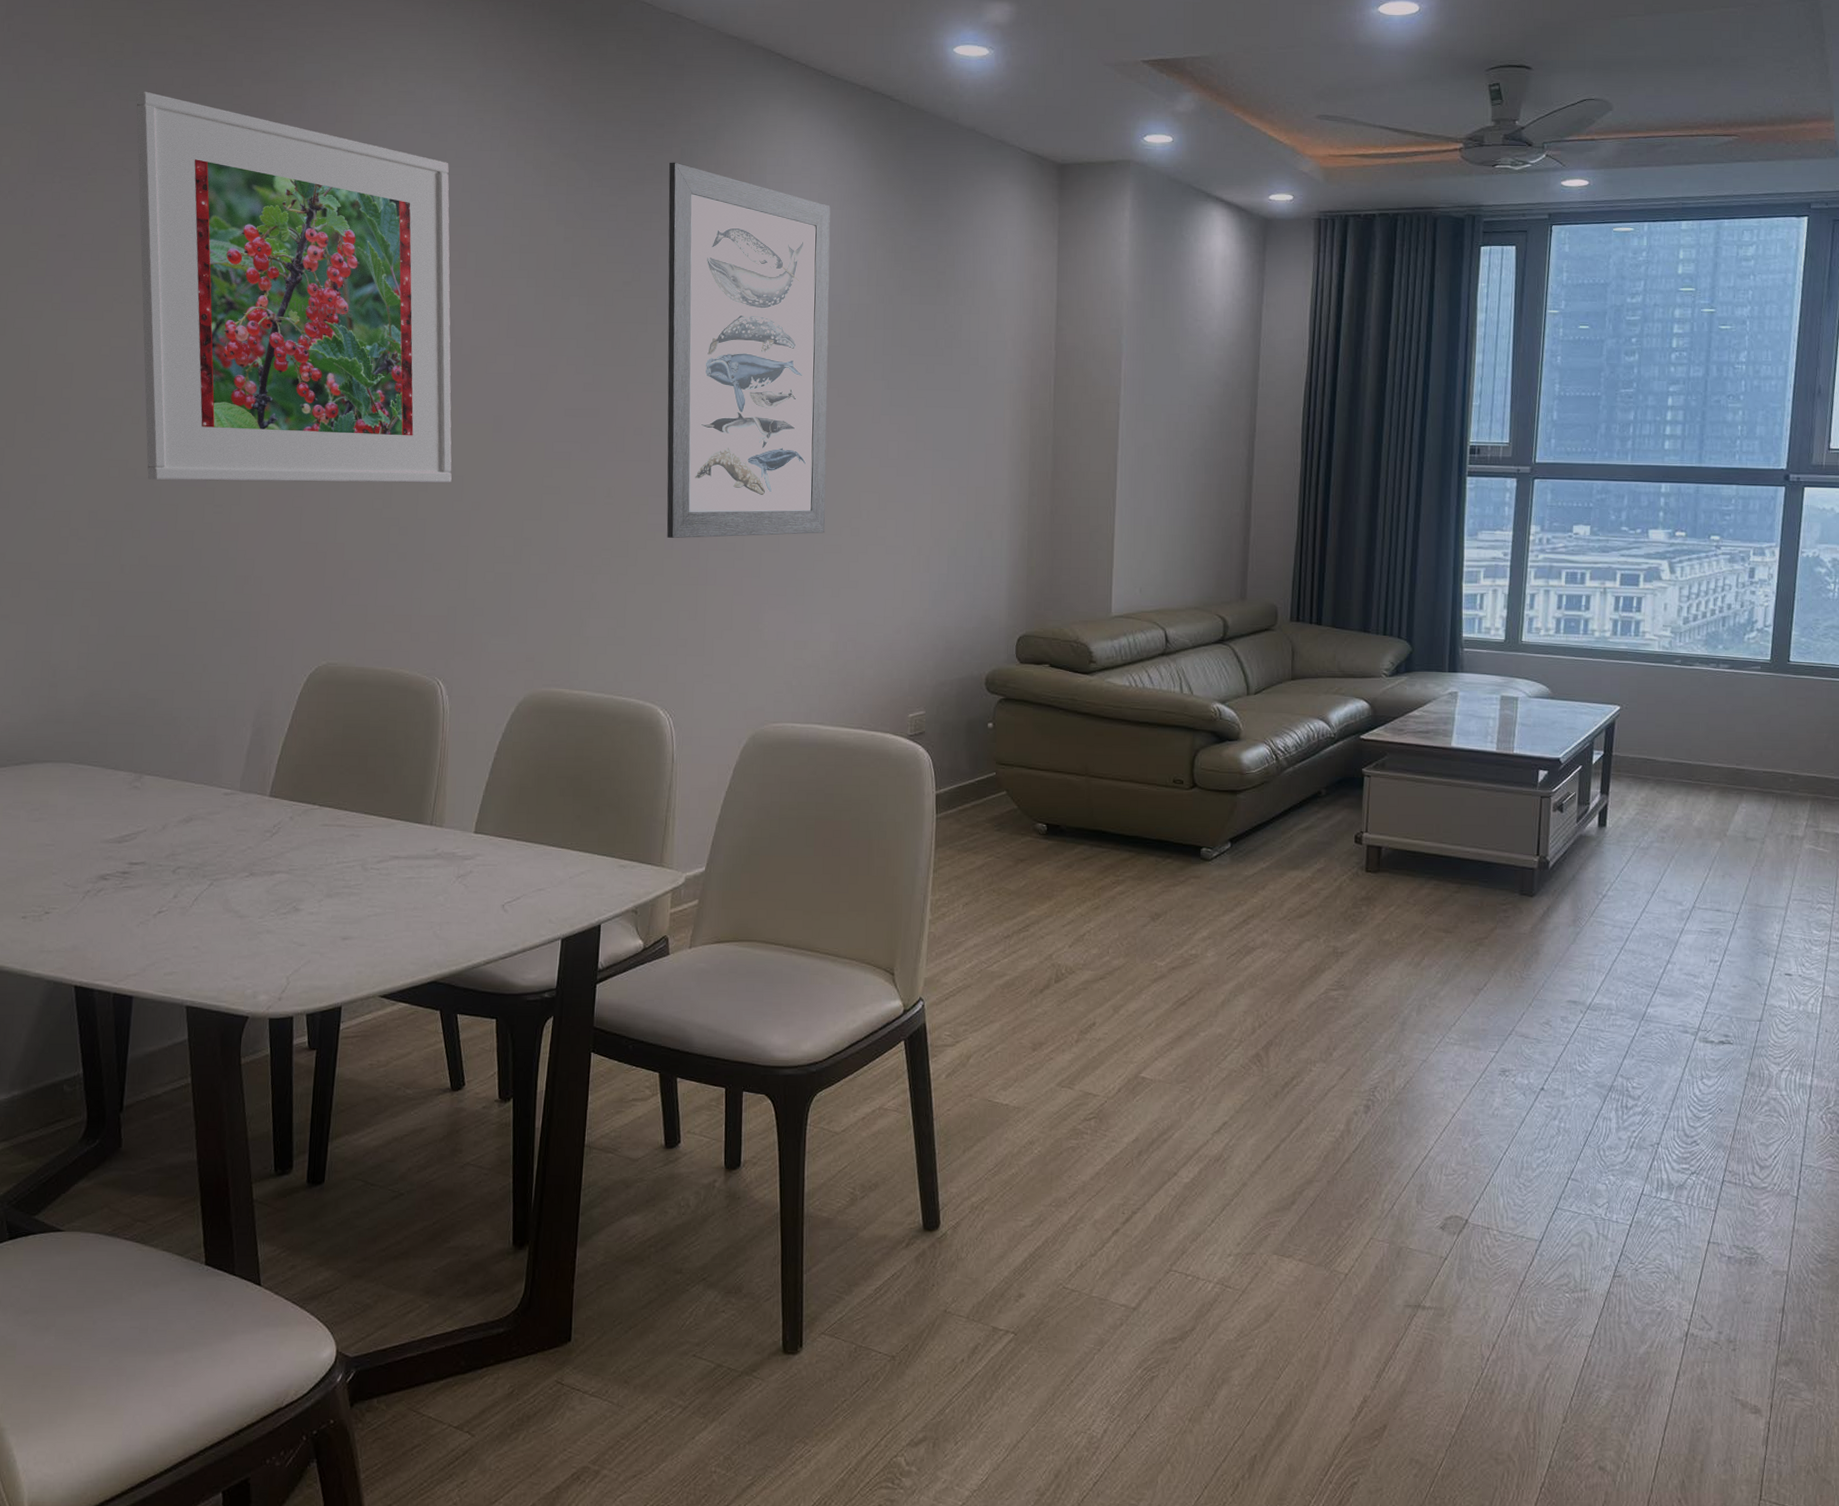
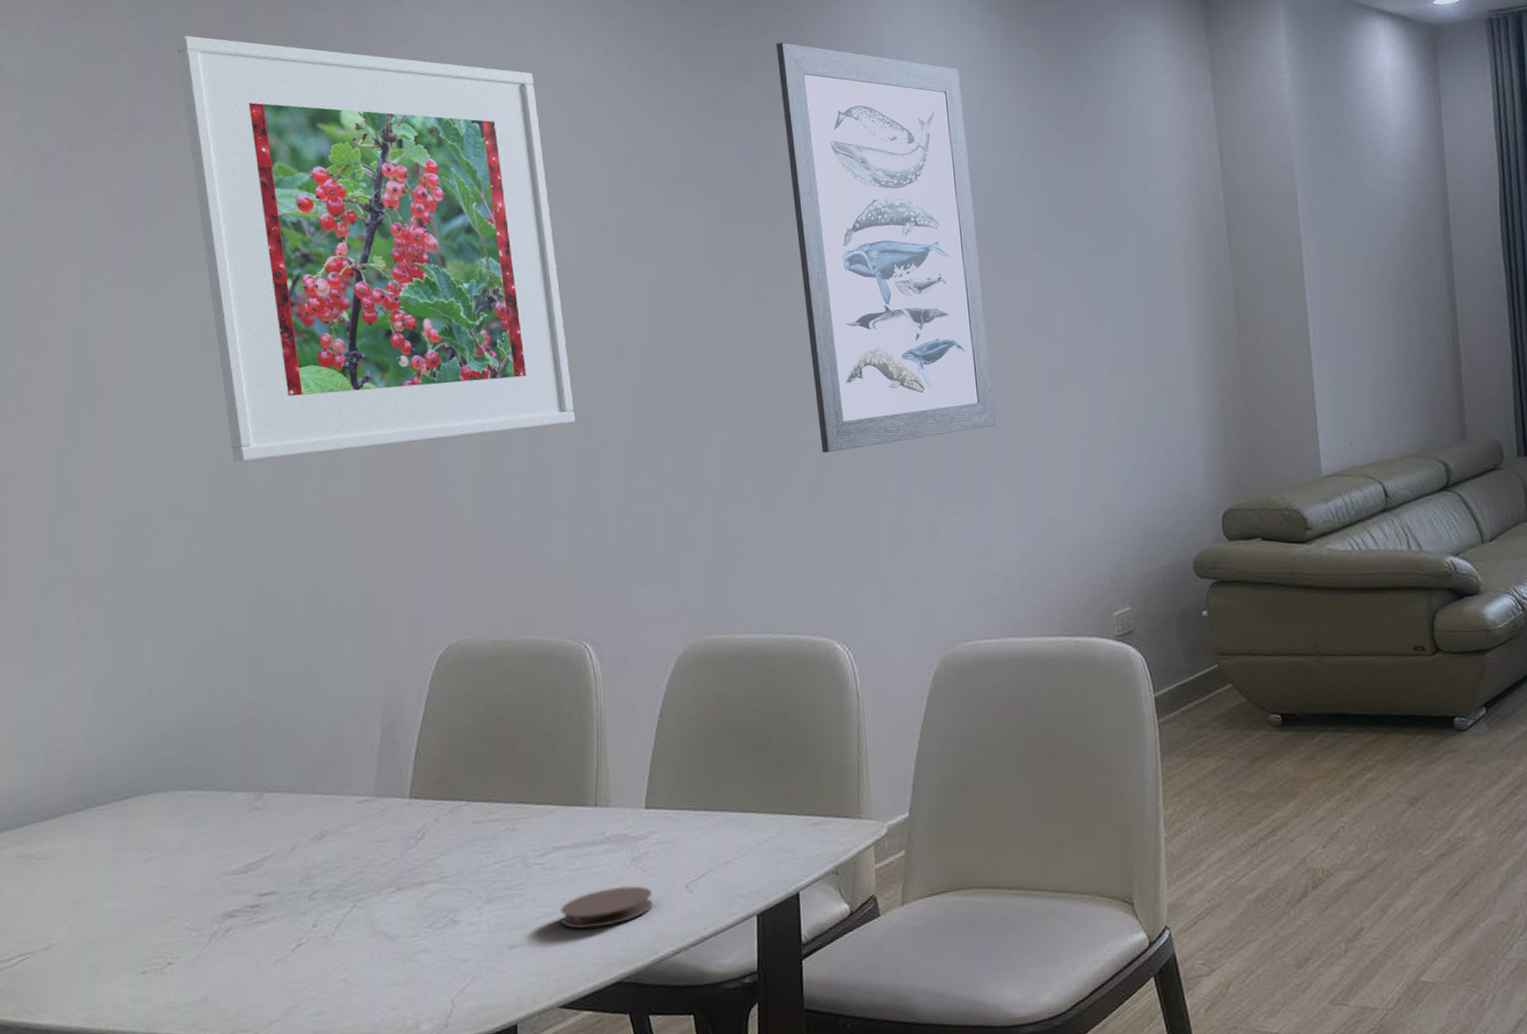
coaster: none [390,898,473,932] -> present [561,885,653,929]

